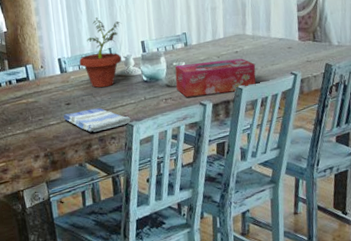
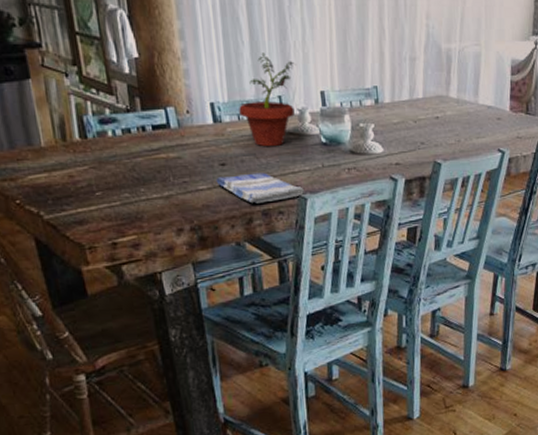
tissue box: present [175,58,256,97] -> none [361,126,459,169]

